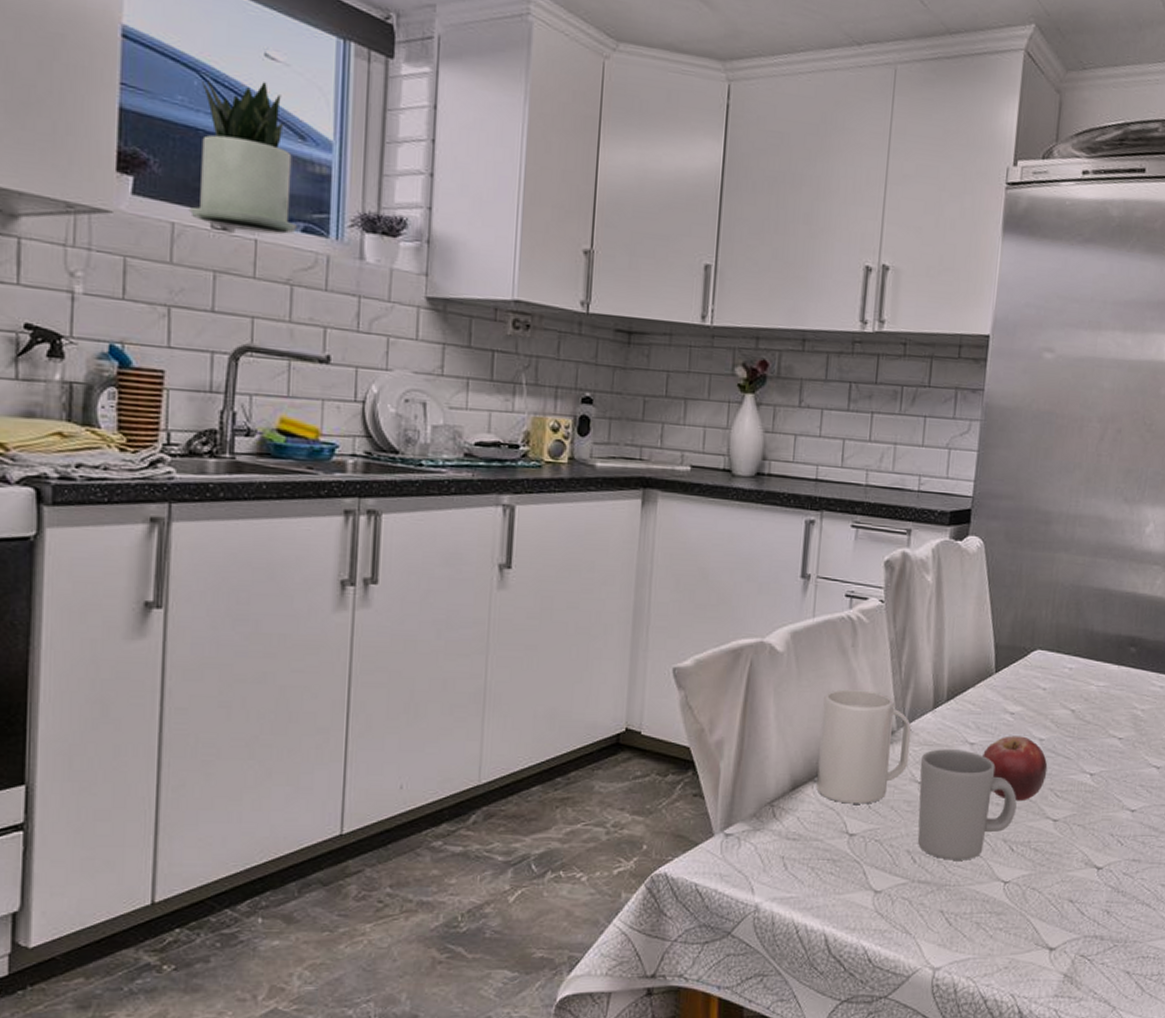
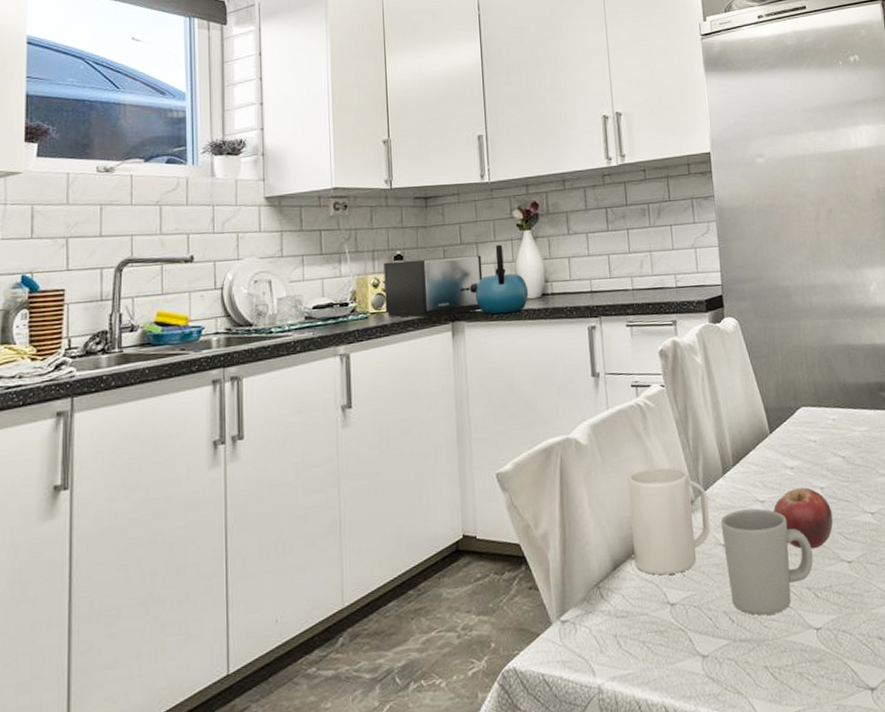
planter: present [188,79,298,235] -> none [79,58,163,171]
toaster: none [564,403,689,481] -> present [383,255,483,318]
kettle: none [676,405,741,490] -> present [476,244,529,315]

